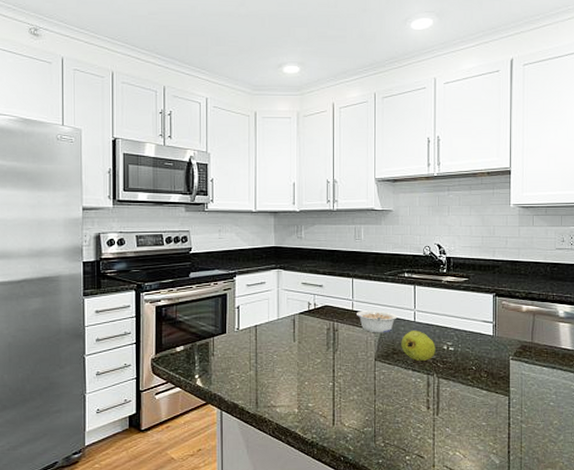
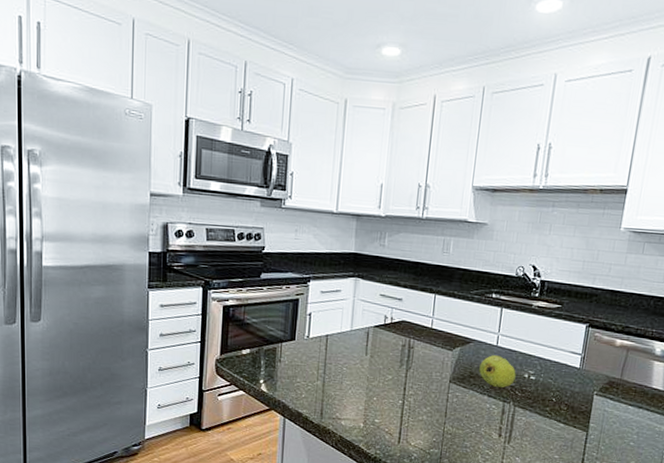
legume: present [357,310,398,333] -> none [435,329,479,356]

